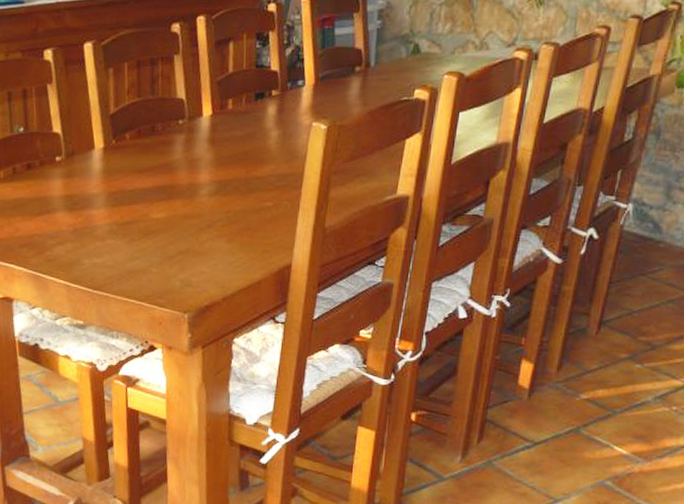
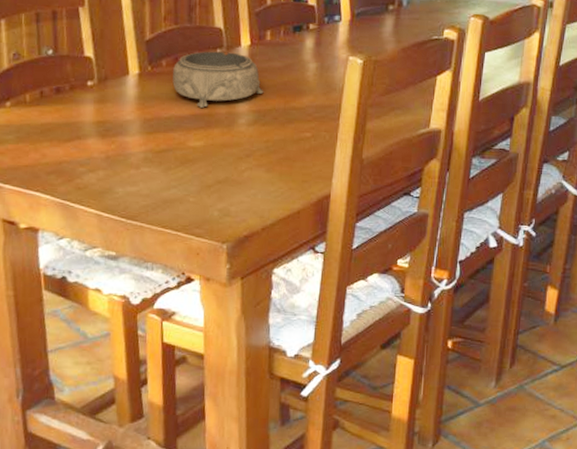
decorative bowl: none [136,122,225,180] -> present [172,51,264,108]

